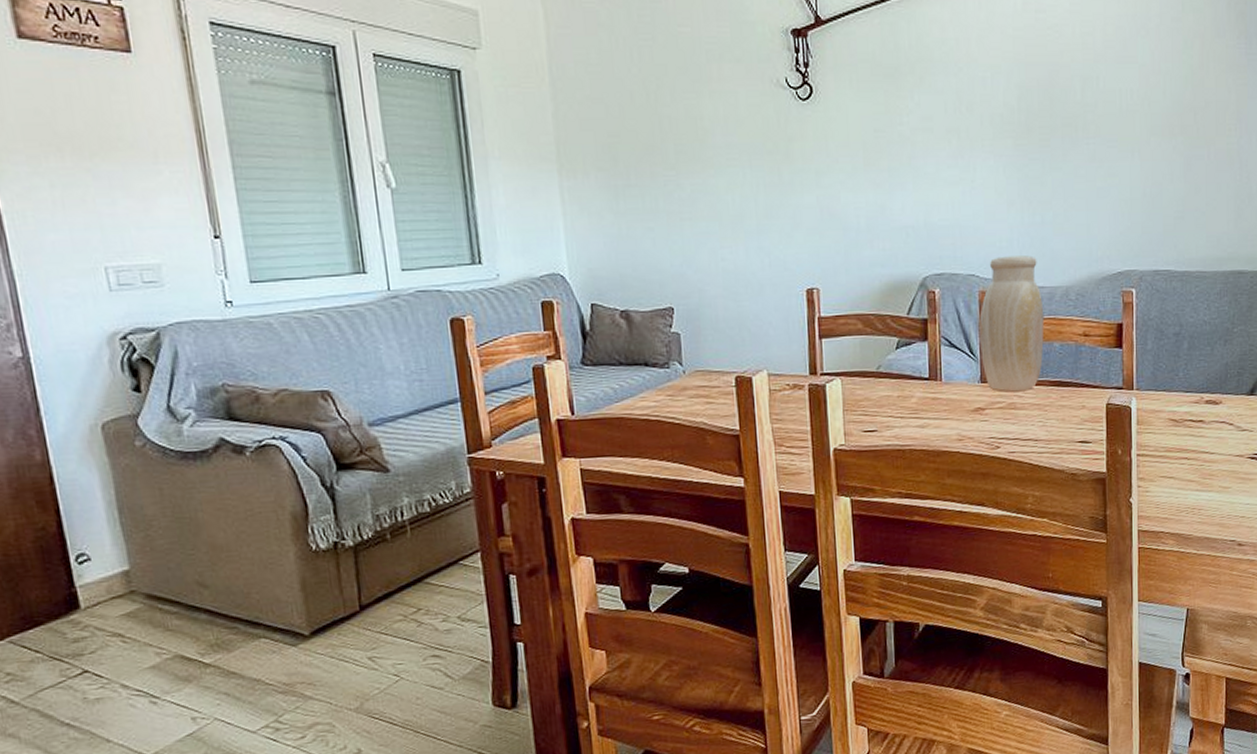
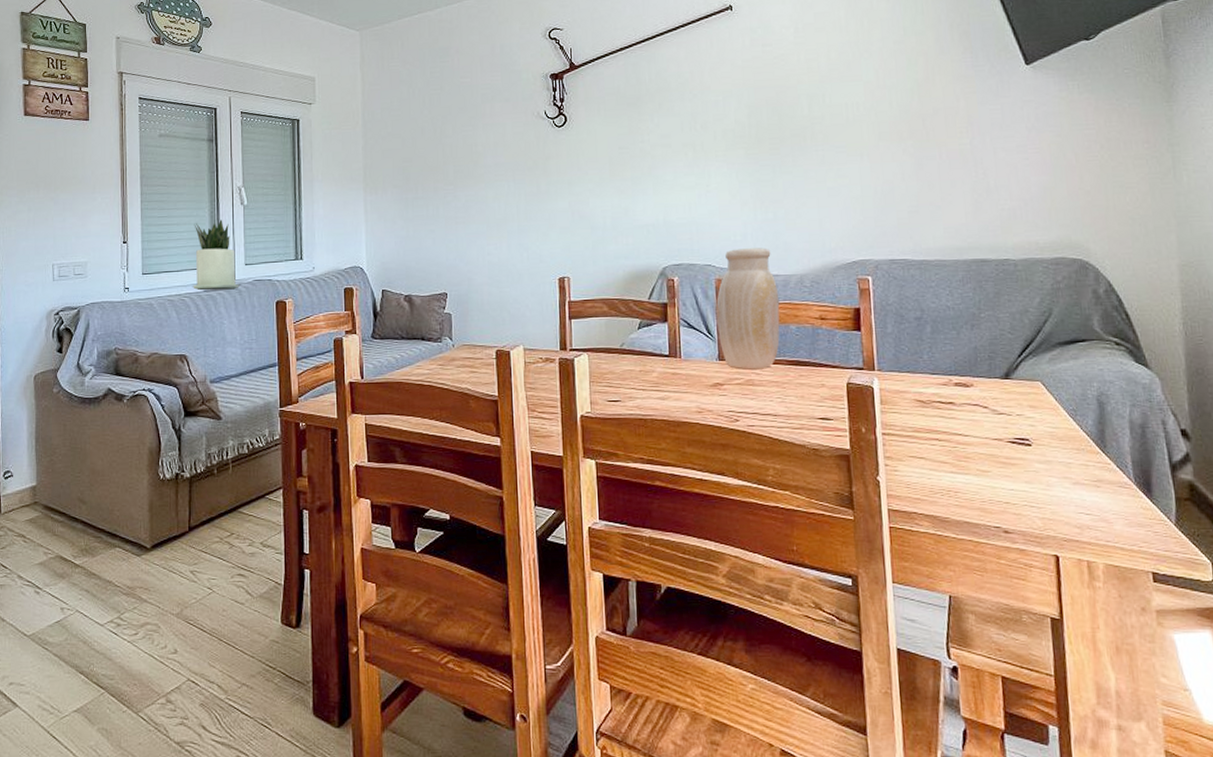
planter: none [320,207,397,306] -> present [193,219,239,292]

